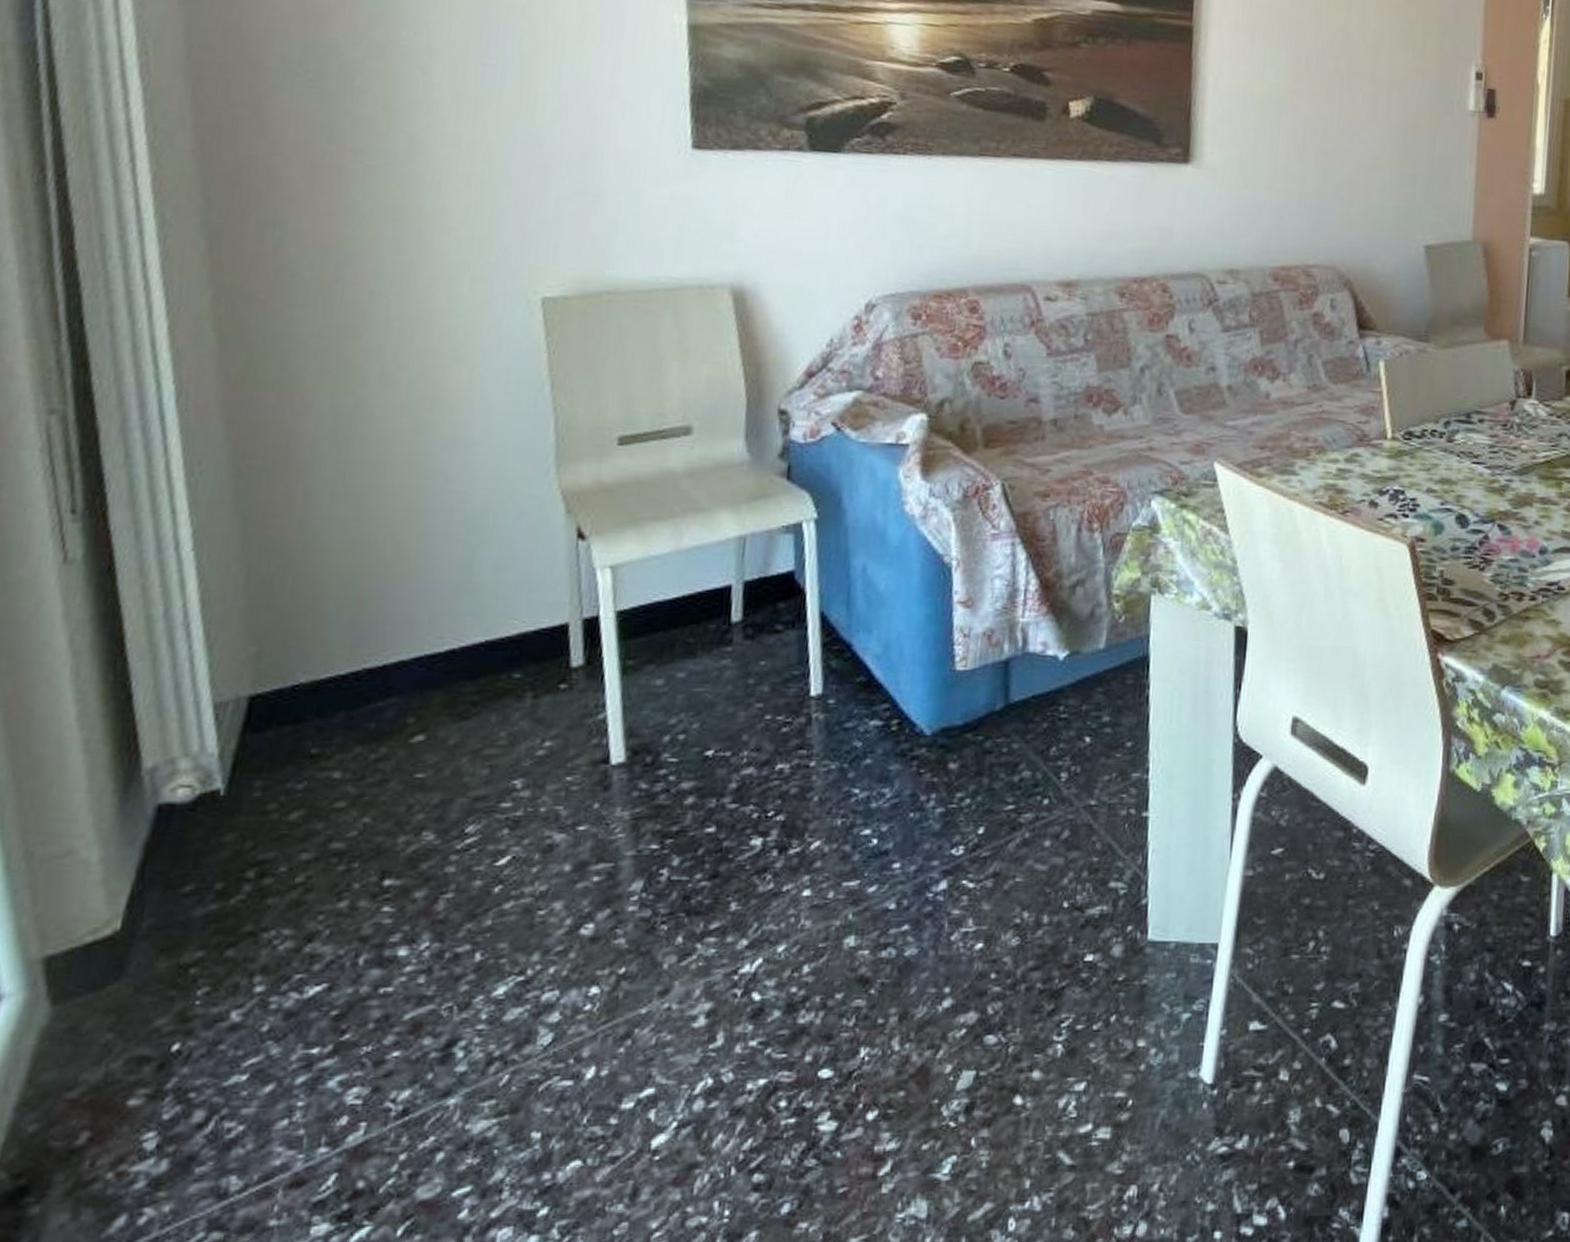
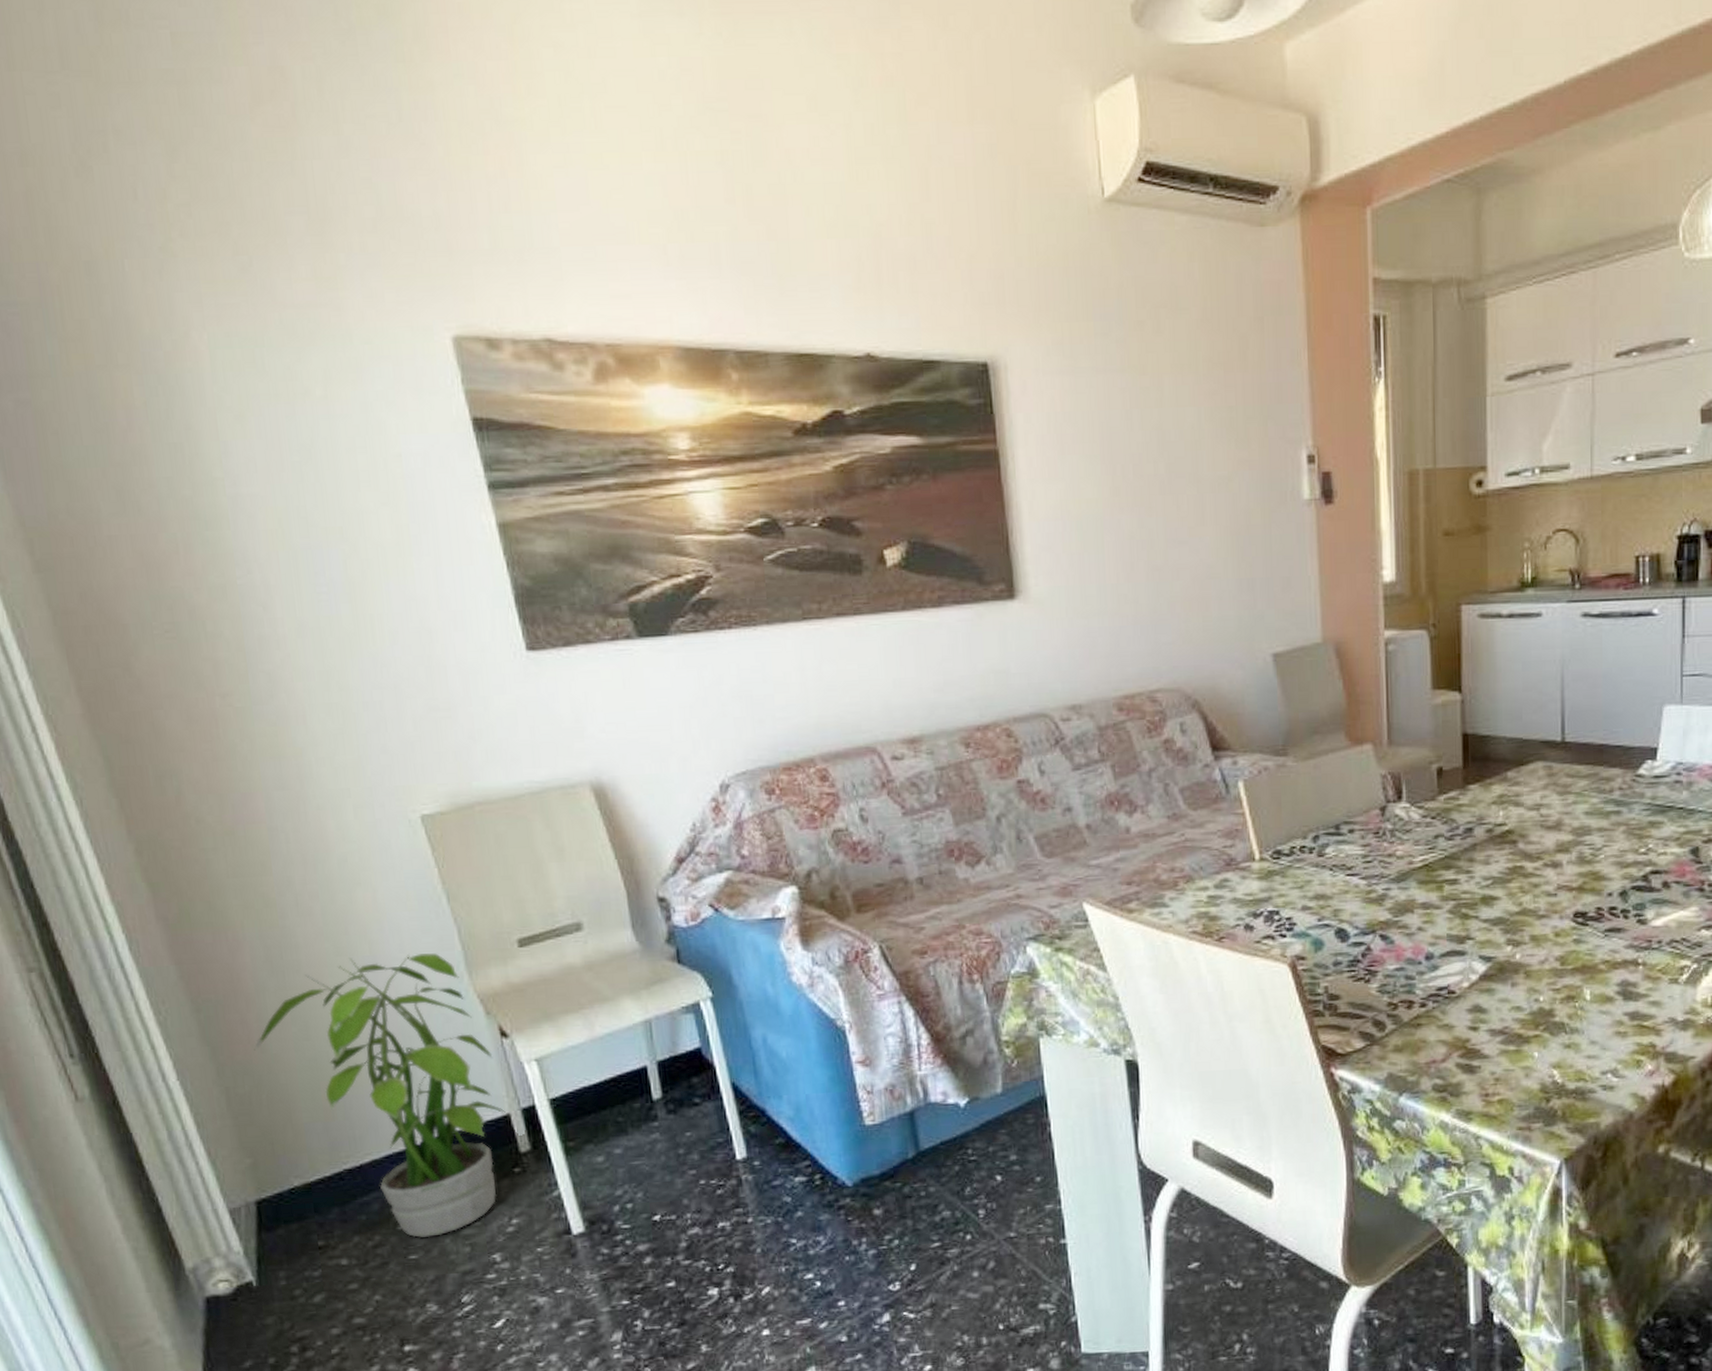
potted plant: none [292,436,564,754] -> present [254,953,506,1238]

